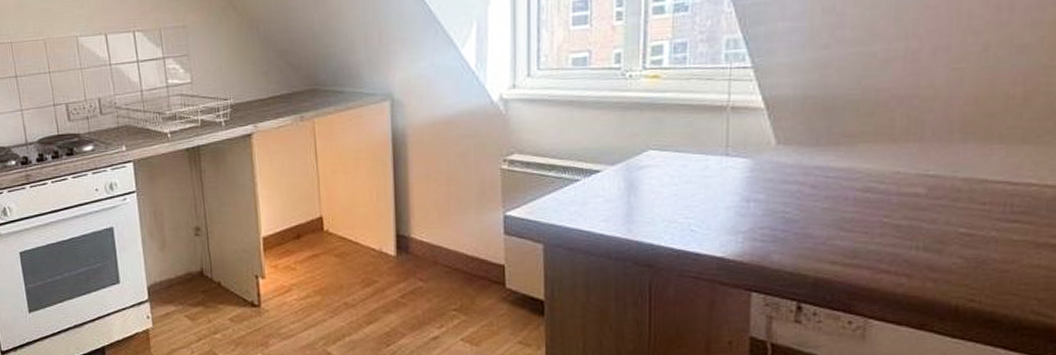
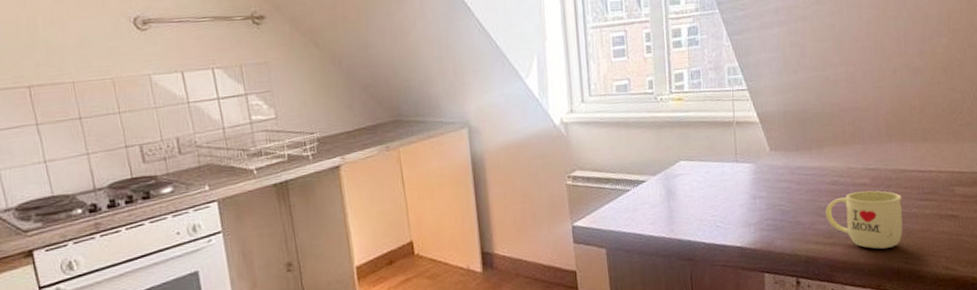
mug: none [851,202,976,279] -> present [825,190,903,249]

